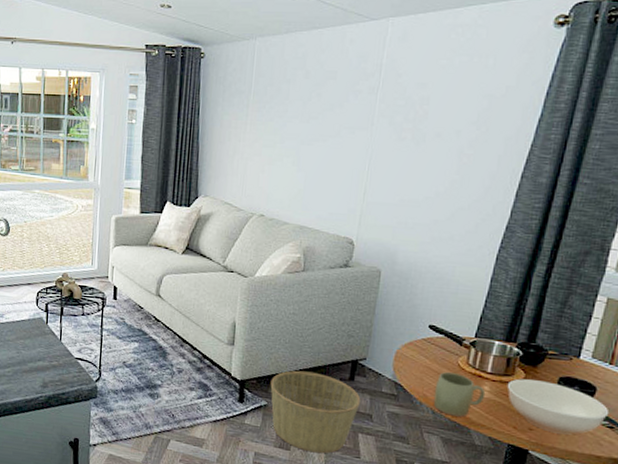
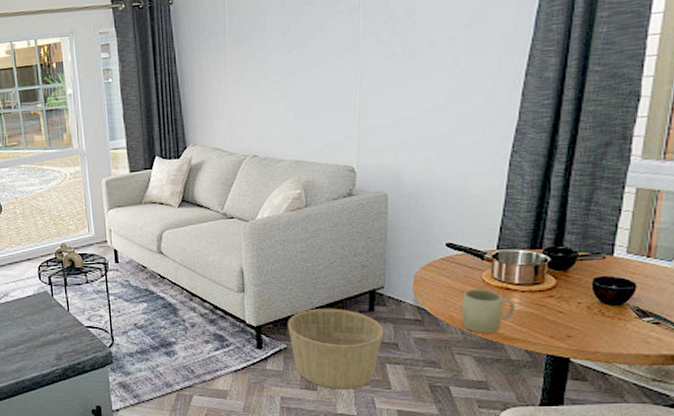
bowl: present [507,378,610,435] -> none [538,284,653,337]

